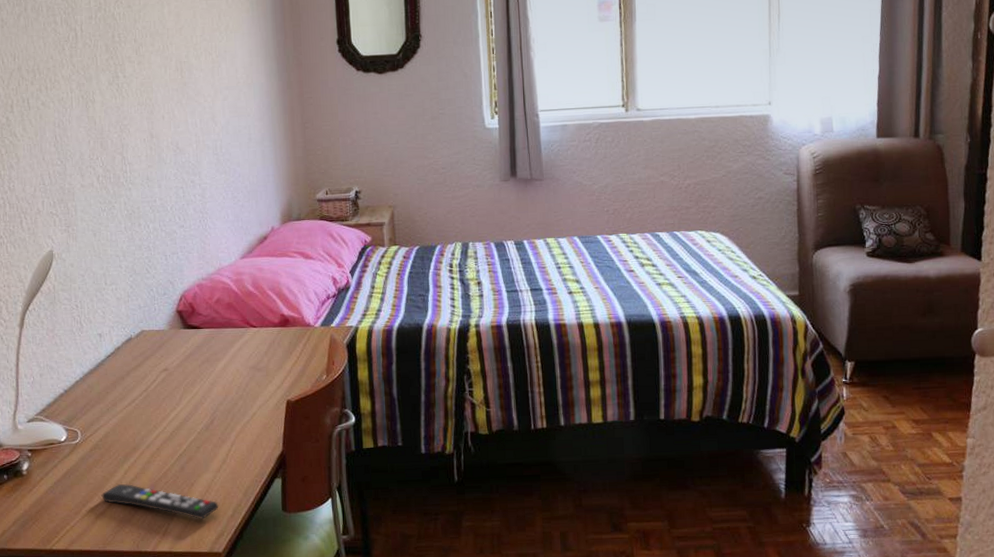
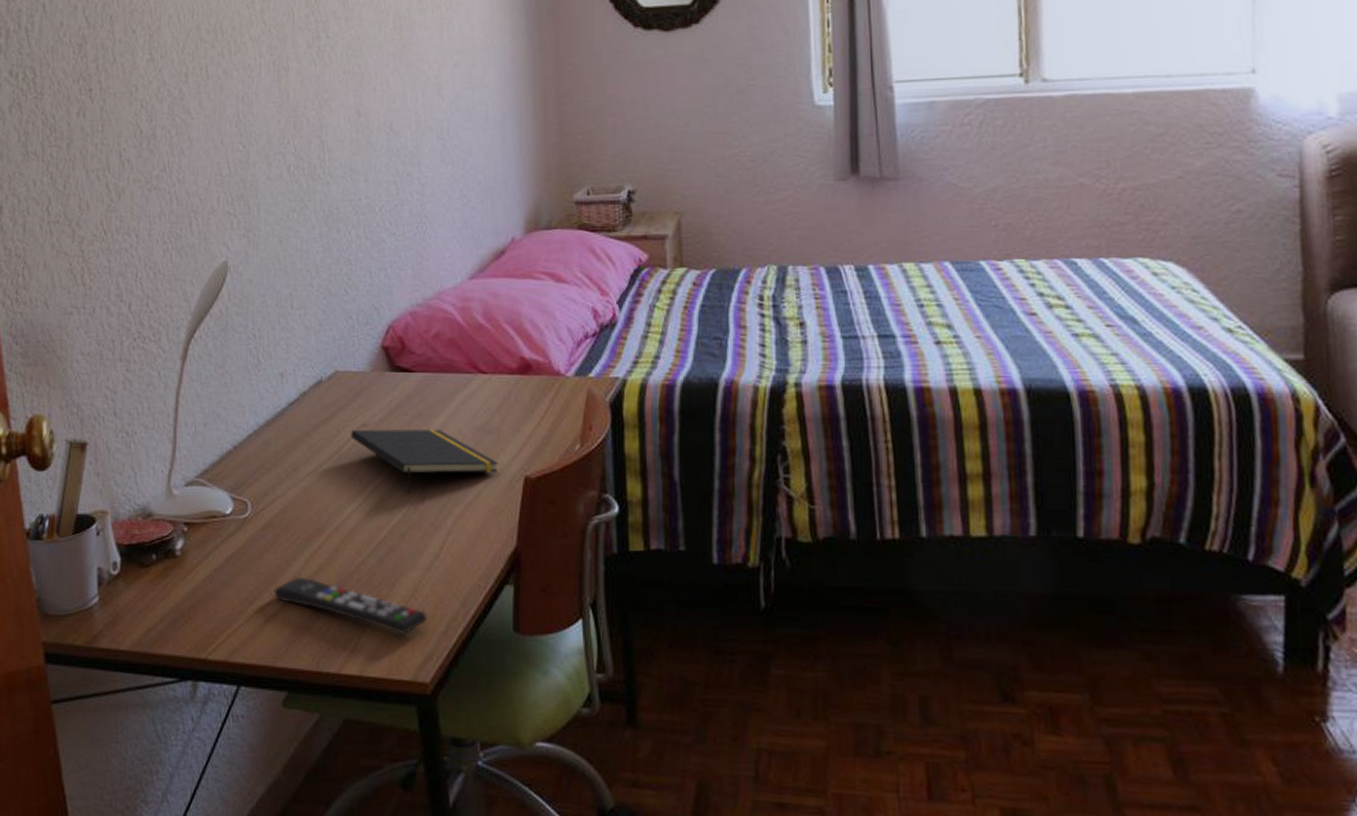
notepad: none [155,370,268,418] -> present [350,429,499,494]

